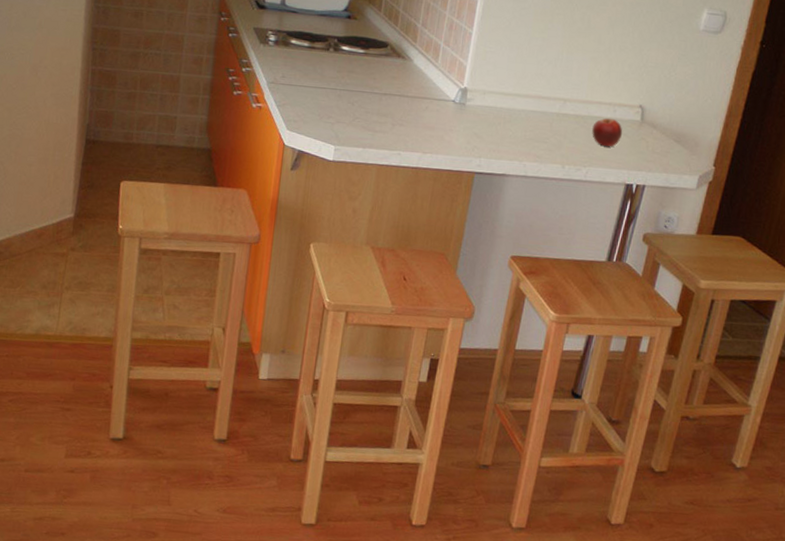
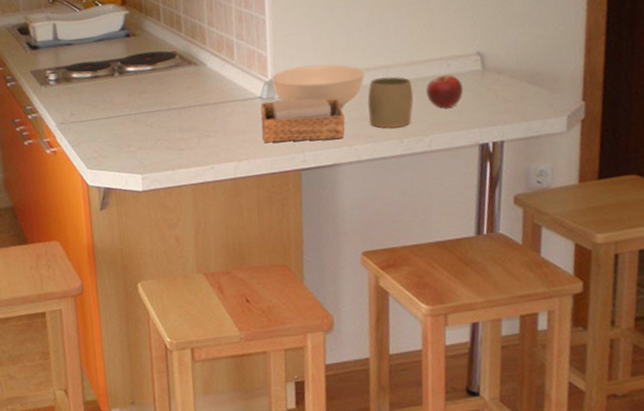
napkin holder: none [448,106,521,154] -> present [260,98,345,143]
bowl: none [466,81,546,127] -> present [271,64,366,109]
mug: none [541,108,582,155] -> present [367,76,414,128]

